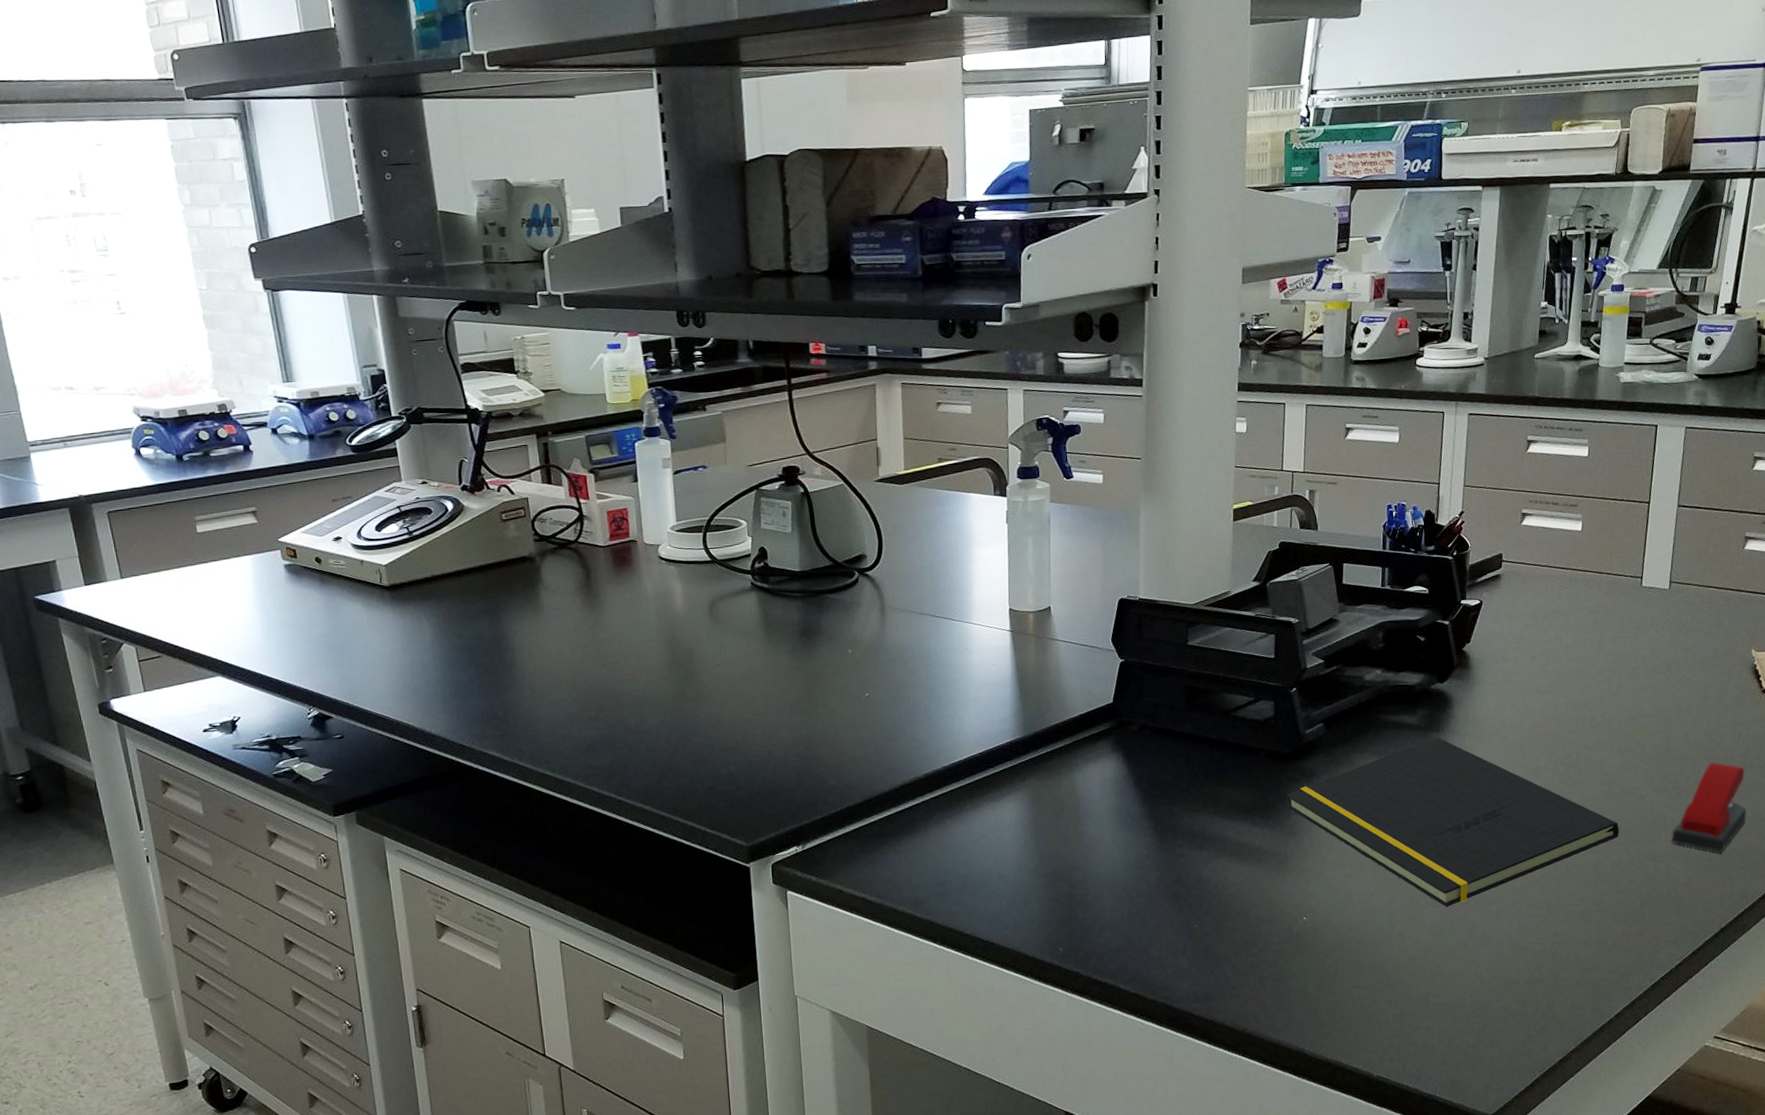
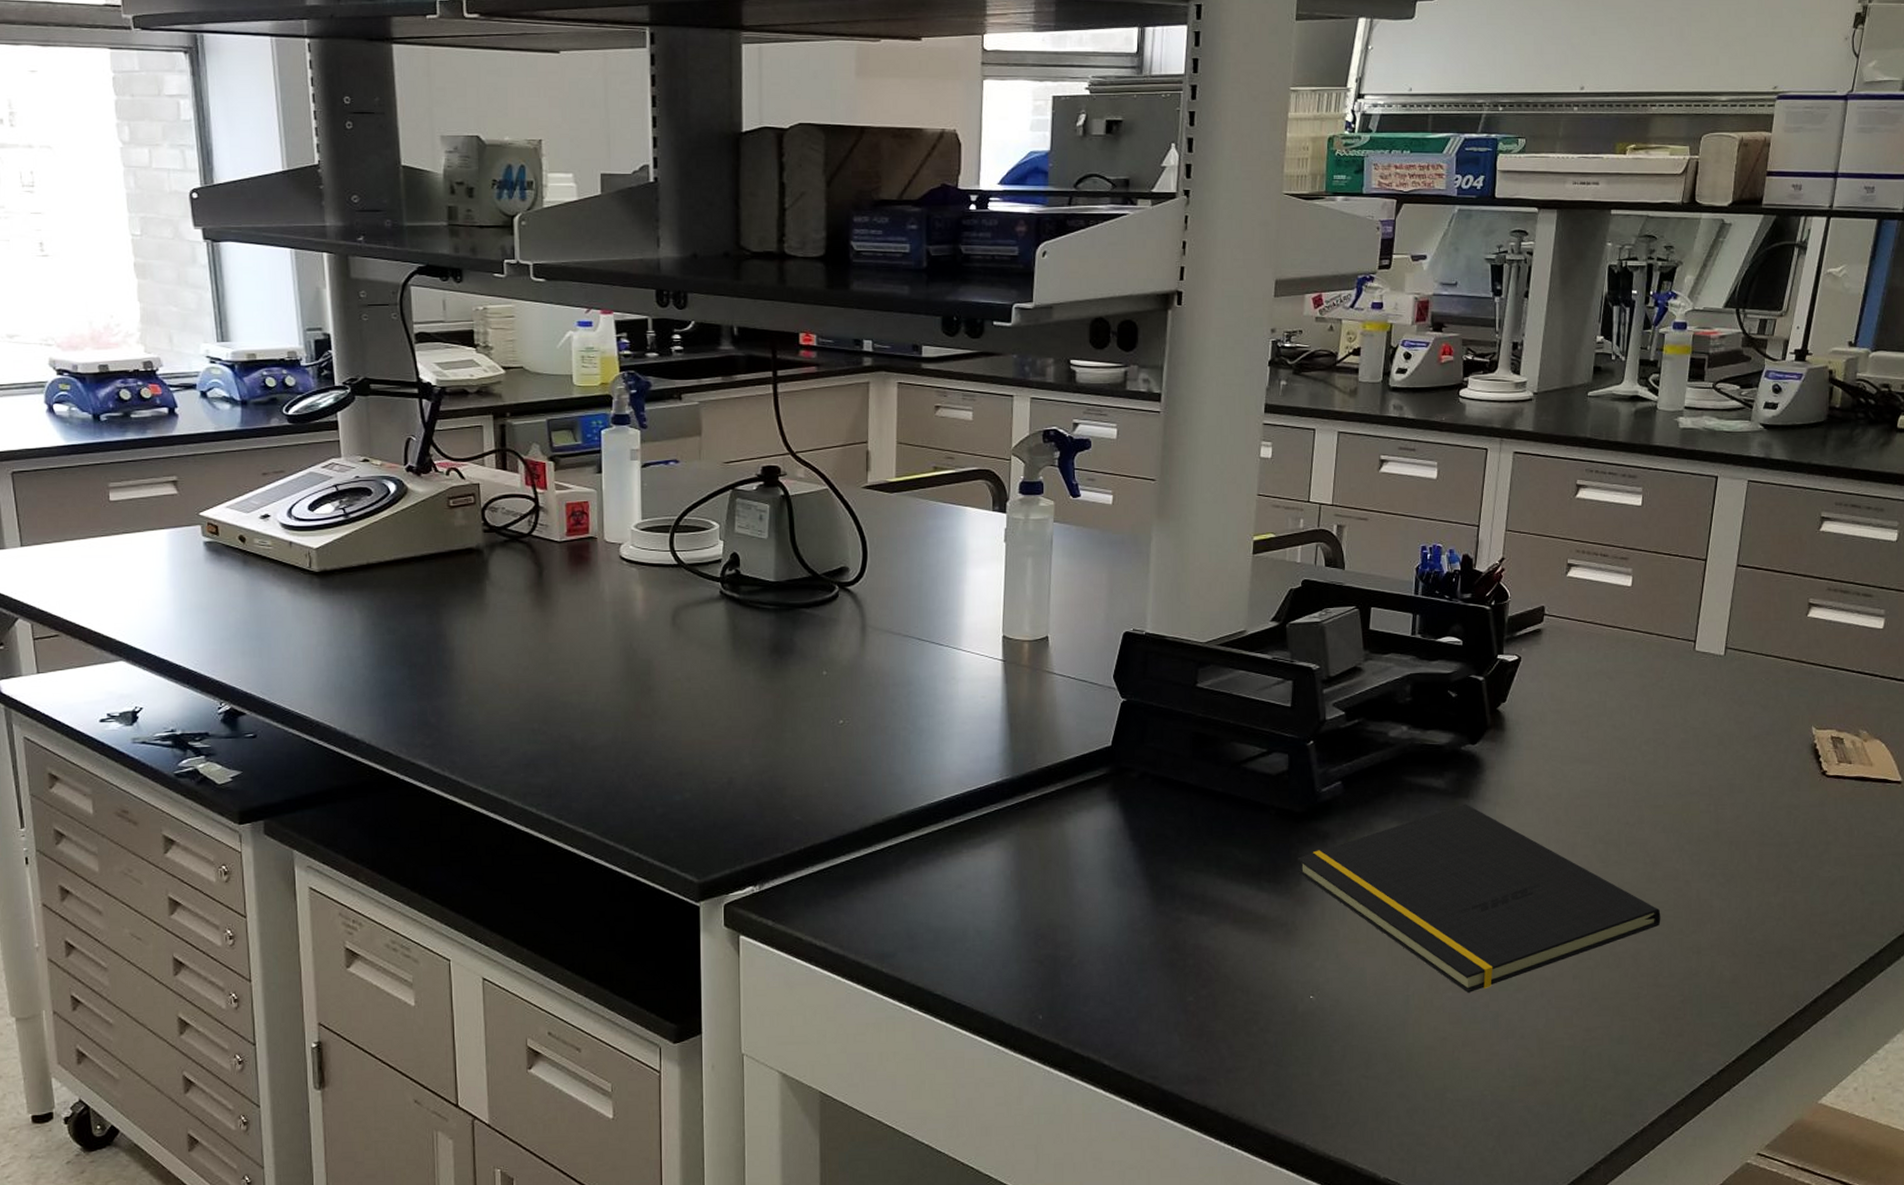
stapler: present [1671,762,1746,853] -> none [1717,848,1800,949]

